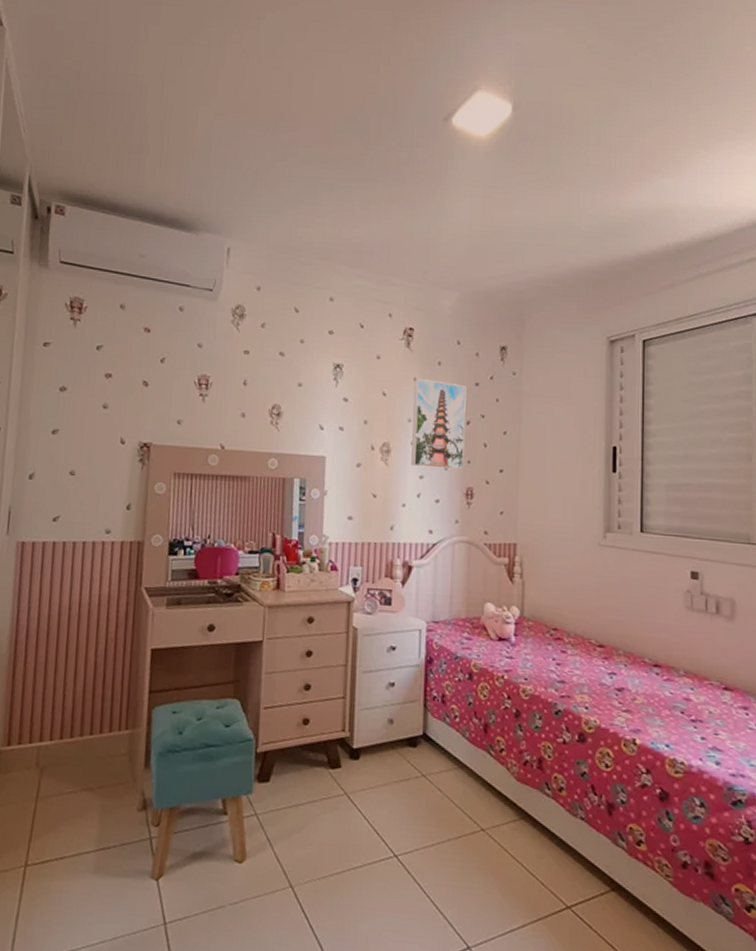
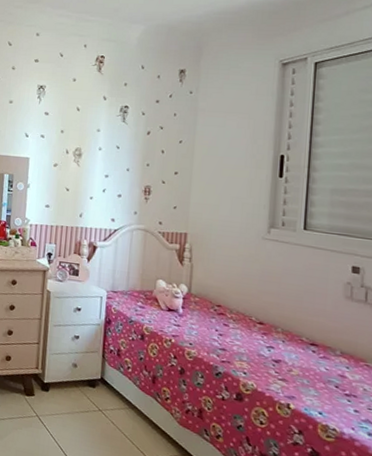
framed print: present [411,379,467,470] -> none [98,97,148,171]

